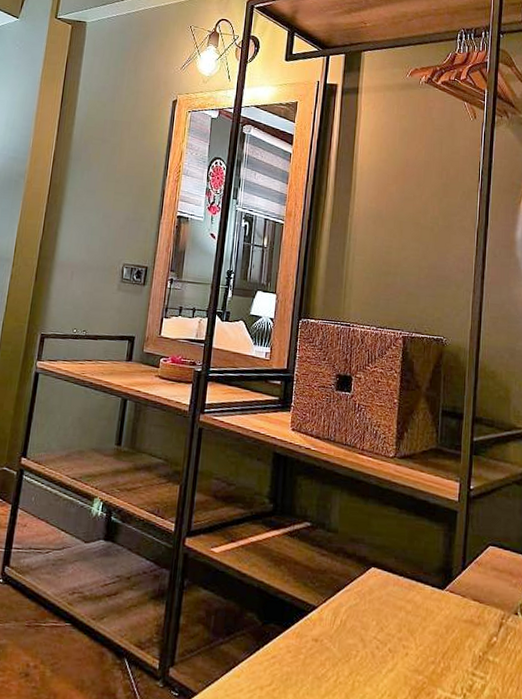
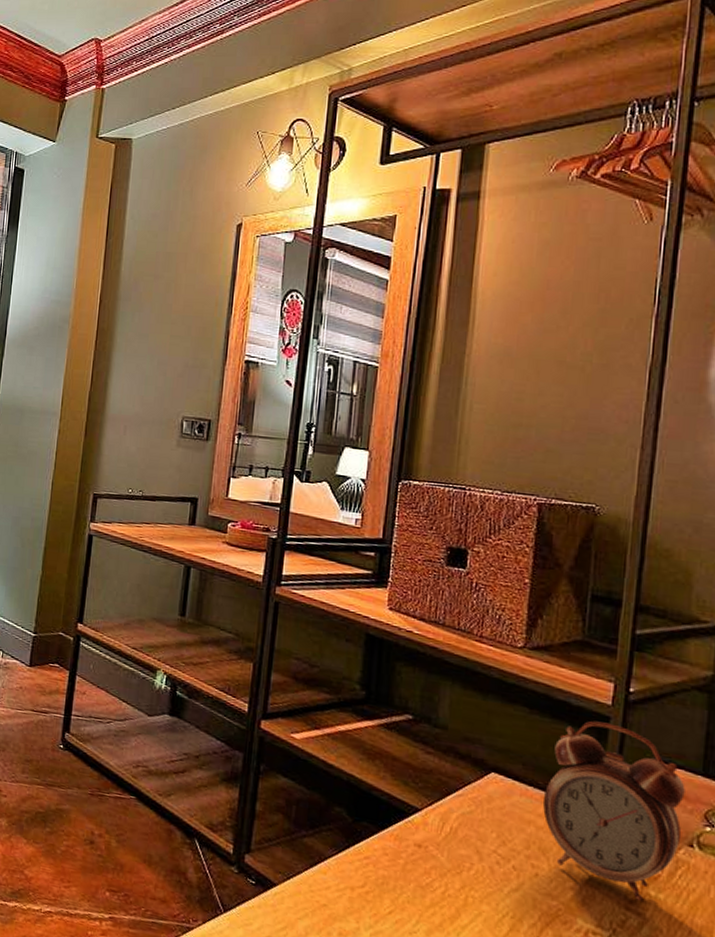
alarm clock: none [410,515,511,666] -> present [542,721,685,901]

